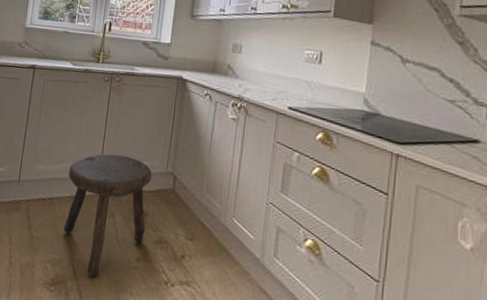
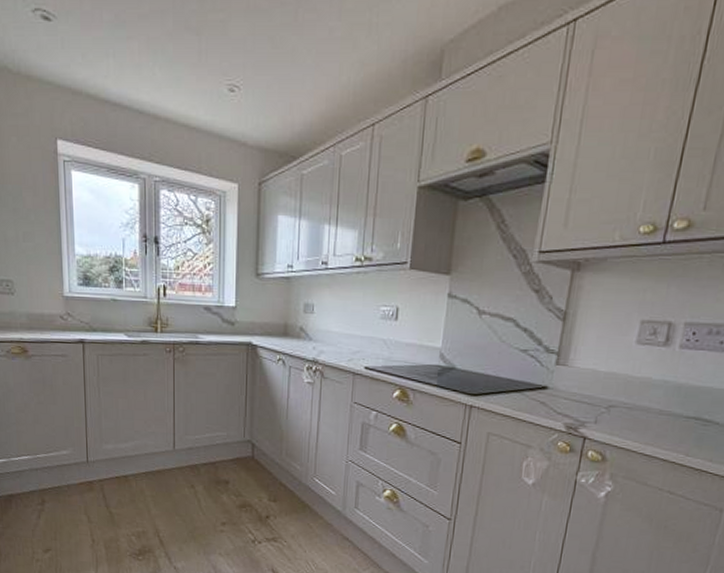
stool: present [63,153,152,278] -> none [141,427,229,544]

